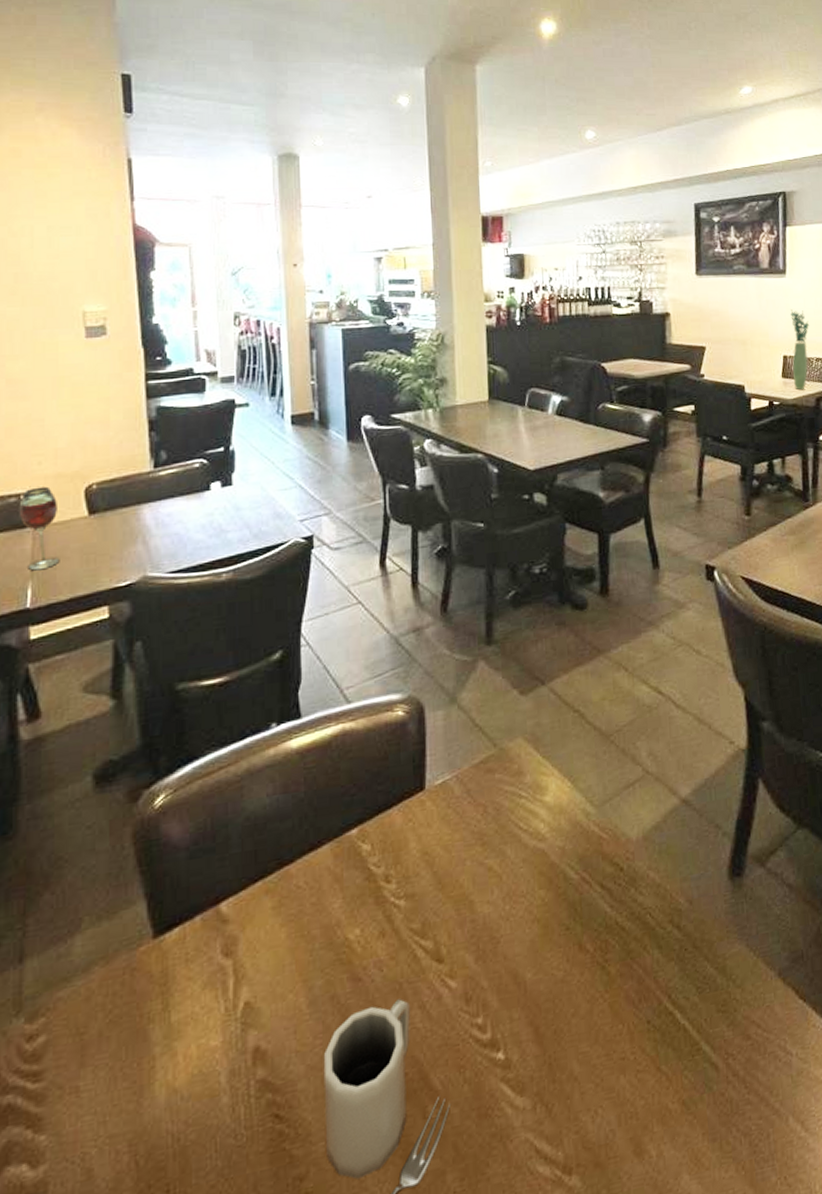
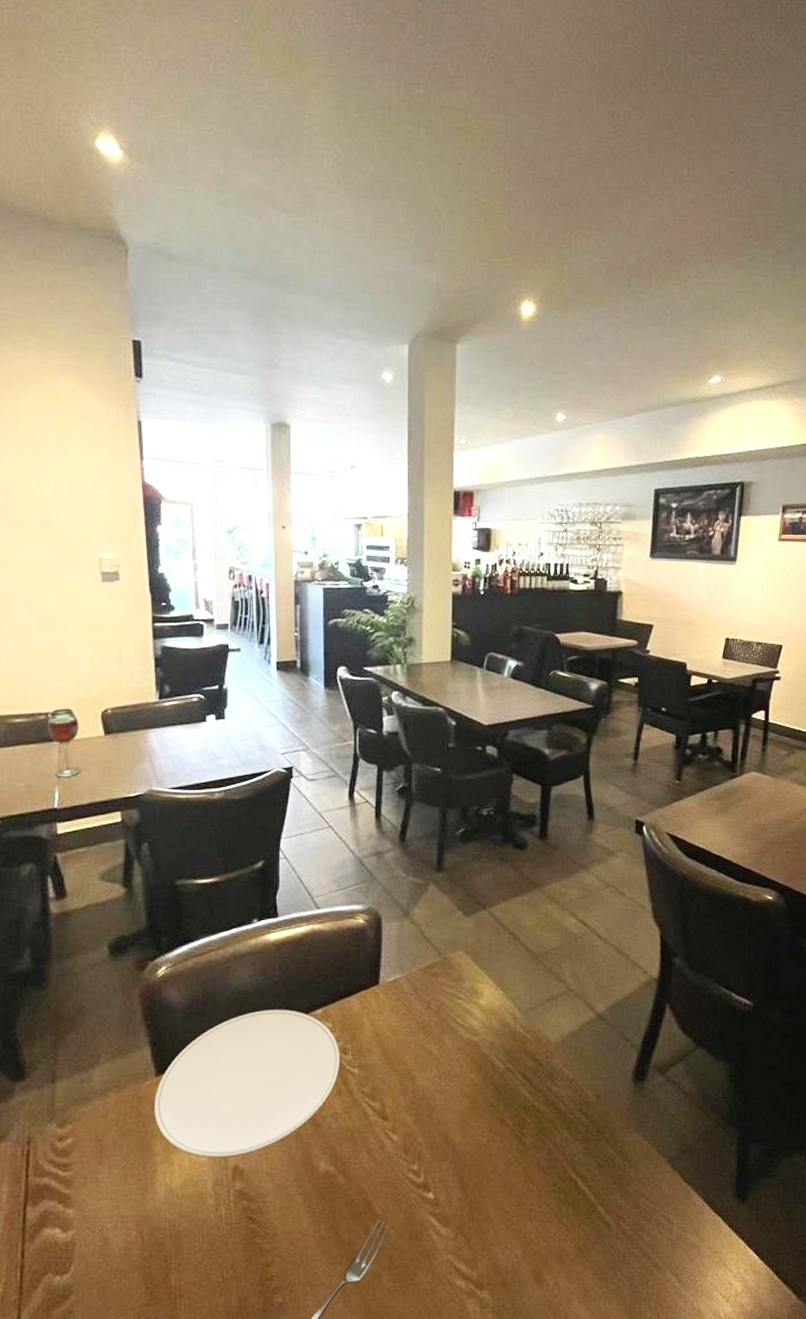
plate: none [152,833,383,1041] -> present [154,1009,340,1159]
cup: present [323,998,411,1179] -> none [288,1144,360,1271]
vase: present [790,310,809,390] -> none [733,595,753,670]

